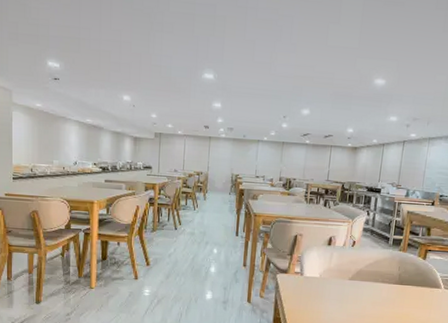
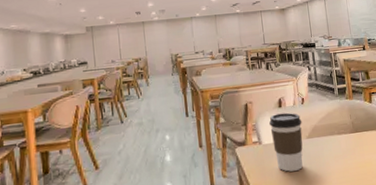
coffee cup: none [314,250,348,307] -> present [269,112,303,172]

